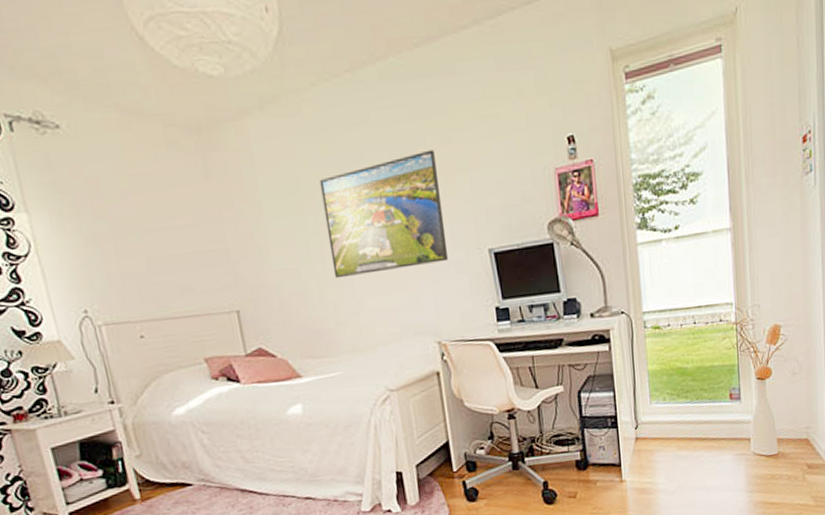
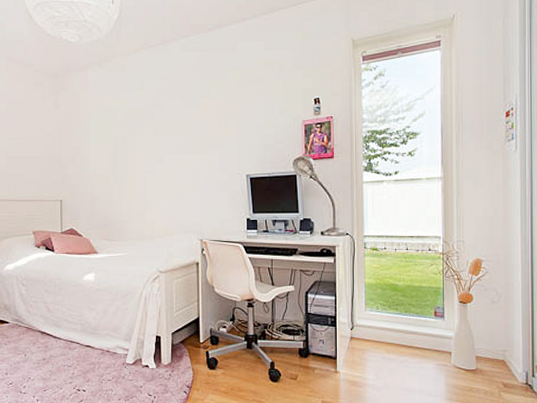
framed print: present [319,149,449,279] -> none [131,100,216,185]

